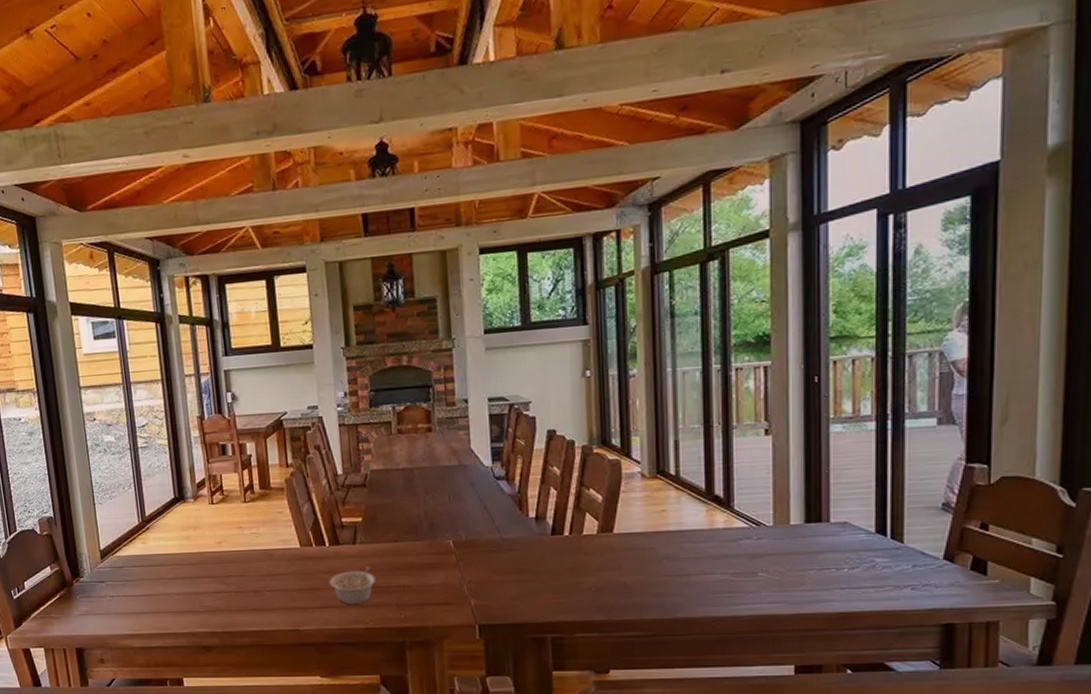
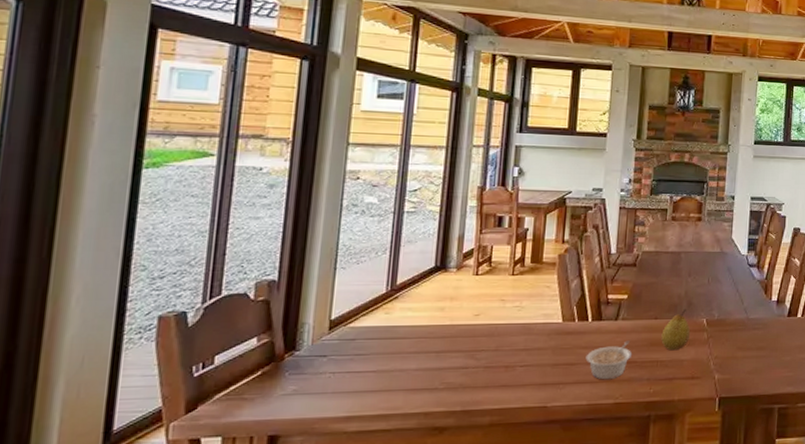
fruit: none [404,530,437,575] -> present [661,309,691,351]

